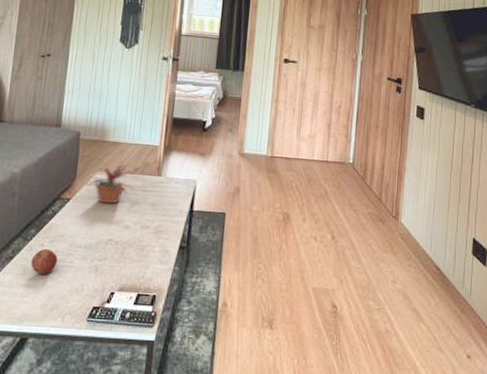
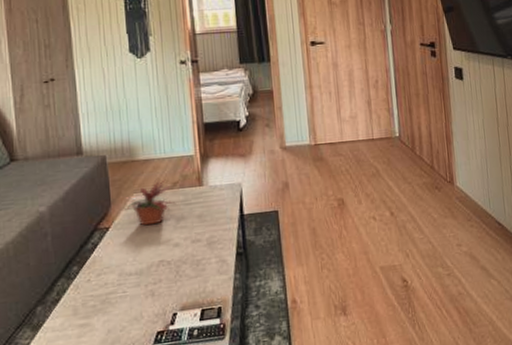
fruit: present [30,248,58,274] -> none [80,283,110,311]

